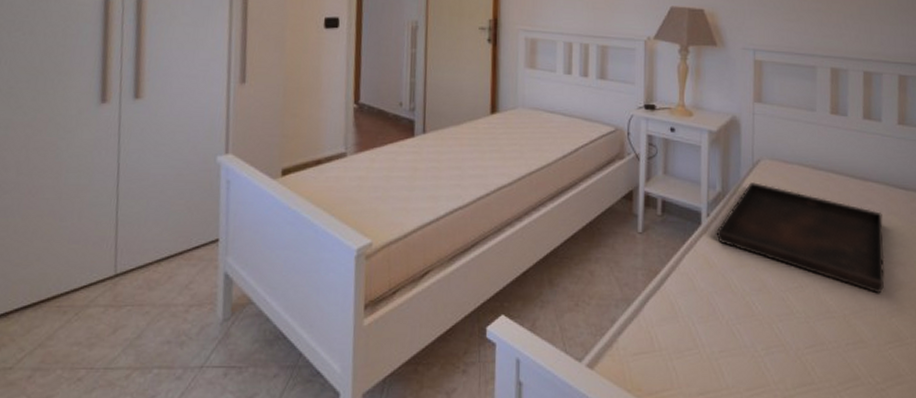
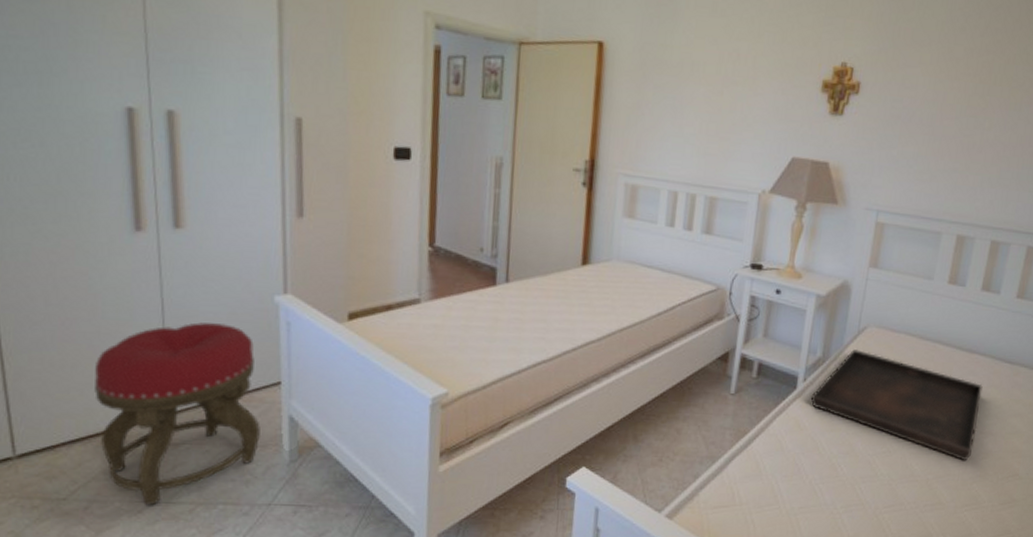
stool: none [50,185,198,373] -> present [94,322,260,506]

